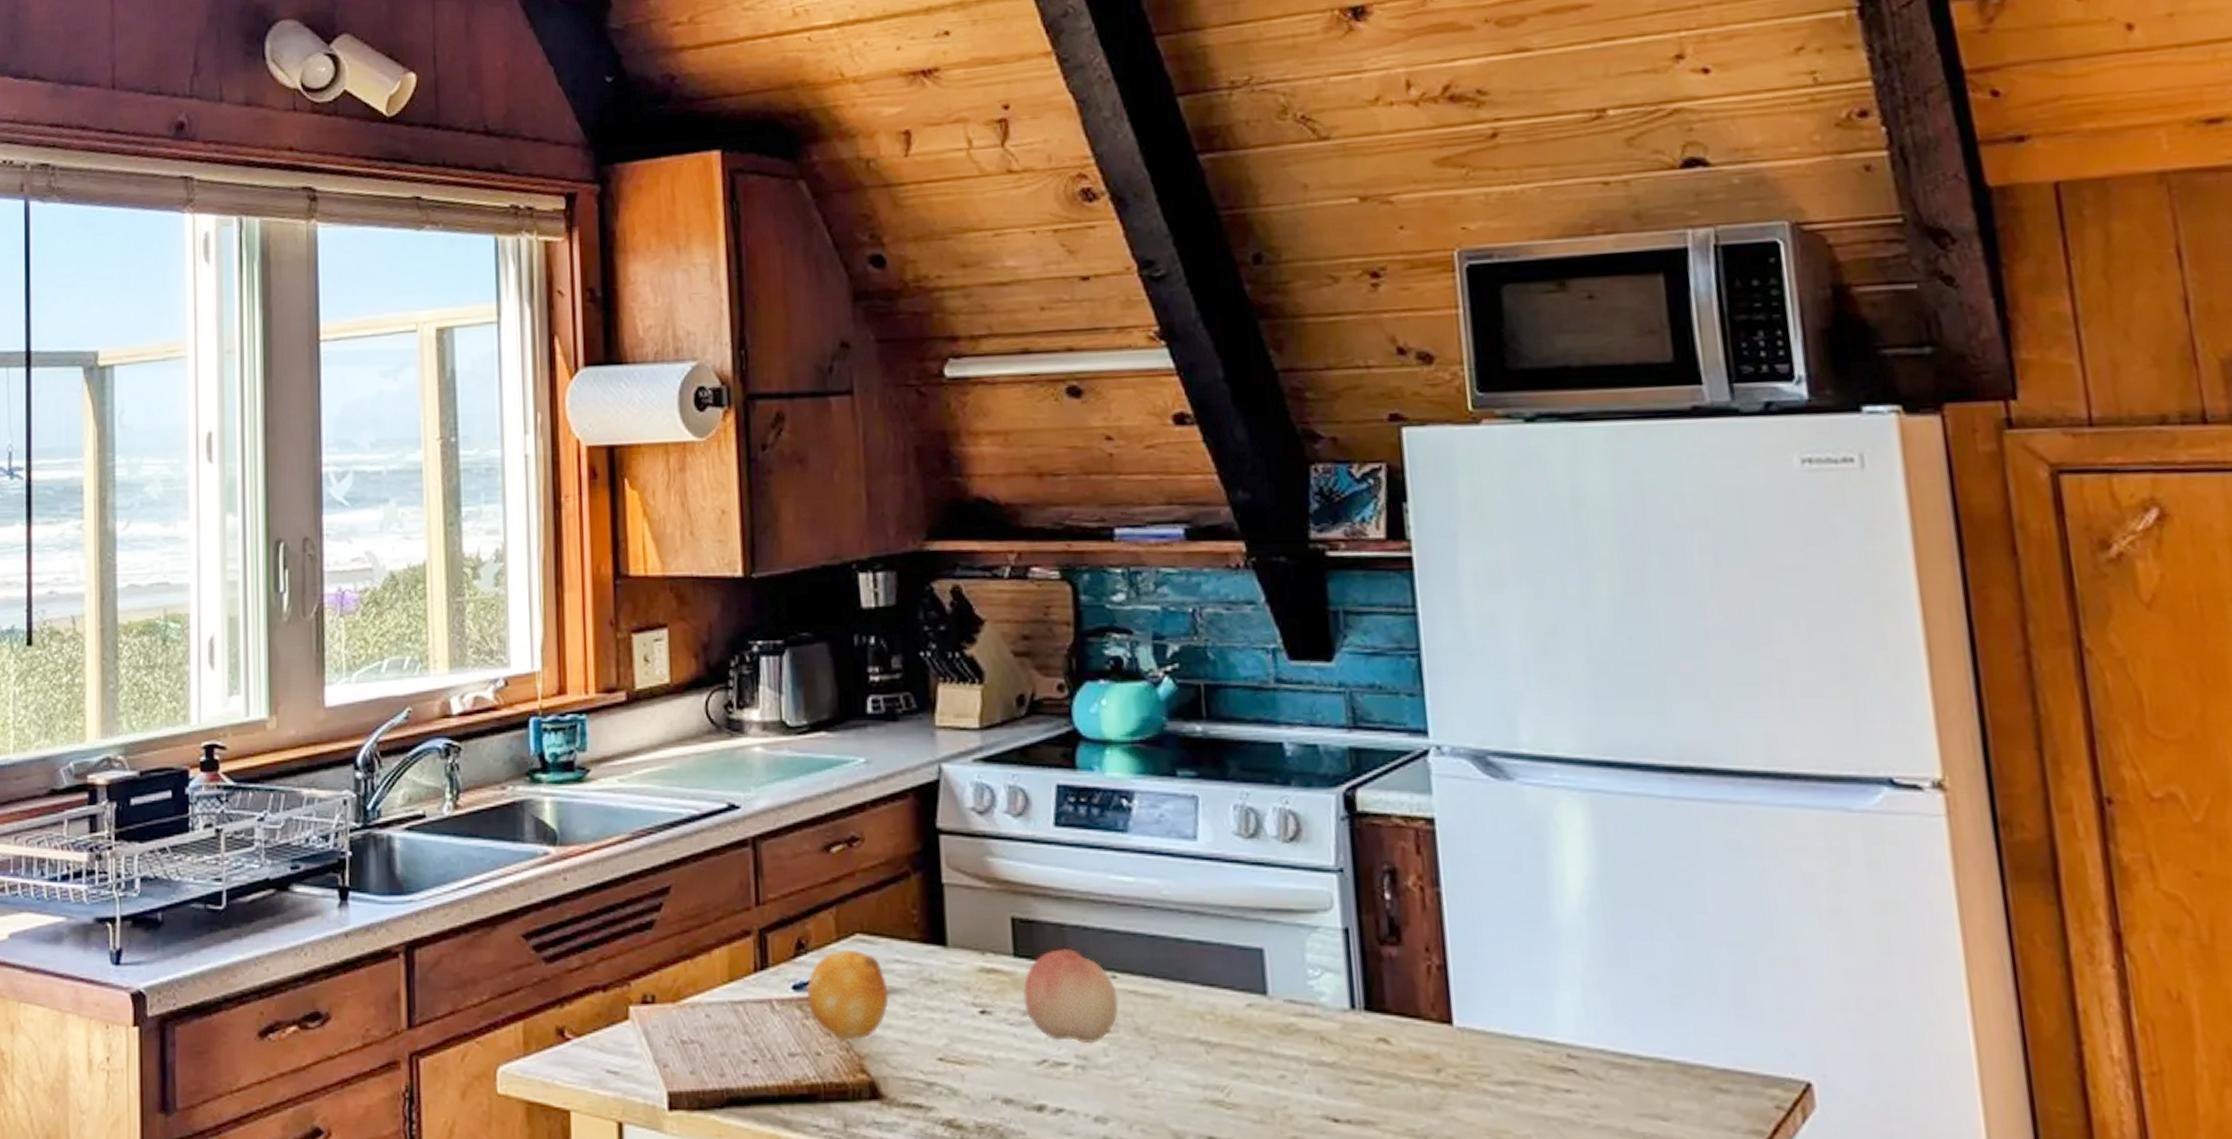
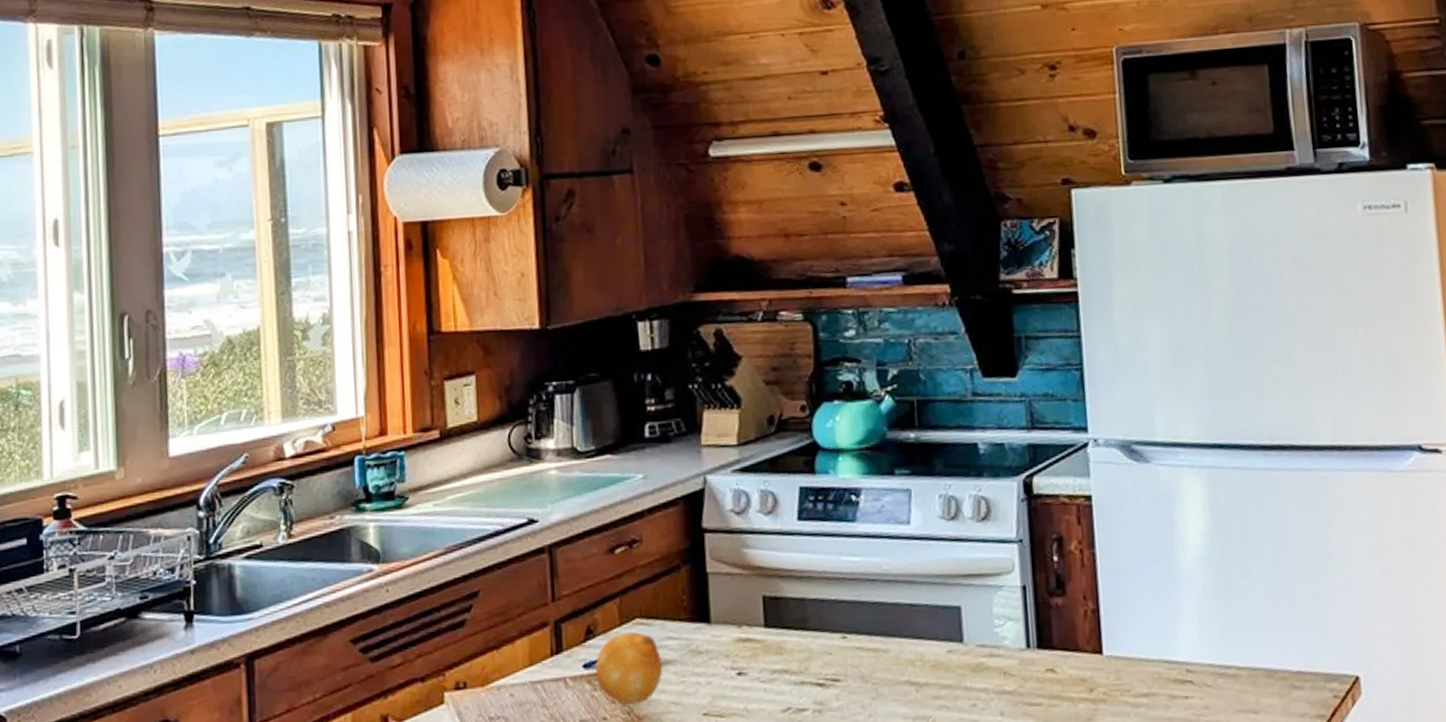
fruit: present [1023,949,1118,1044] -> none [772,618,848,692]

